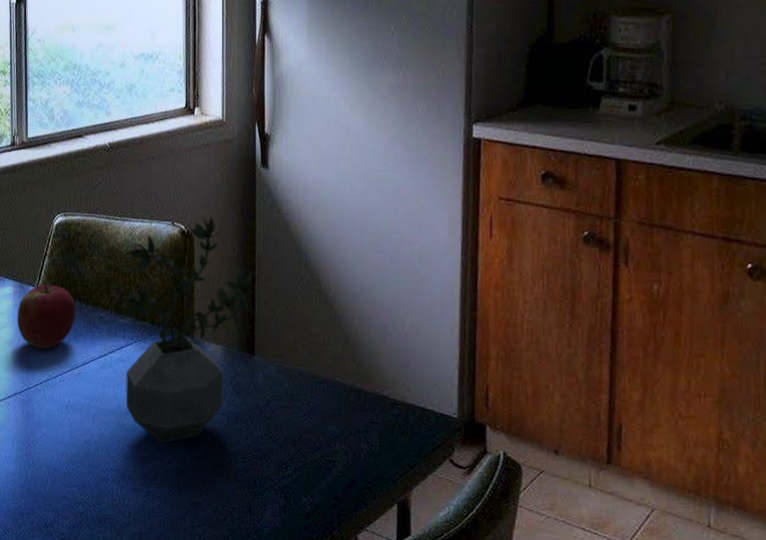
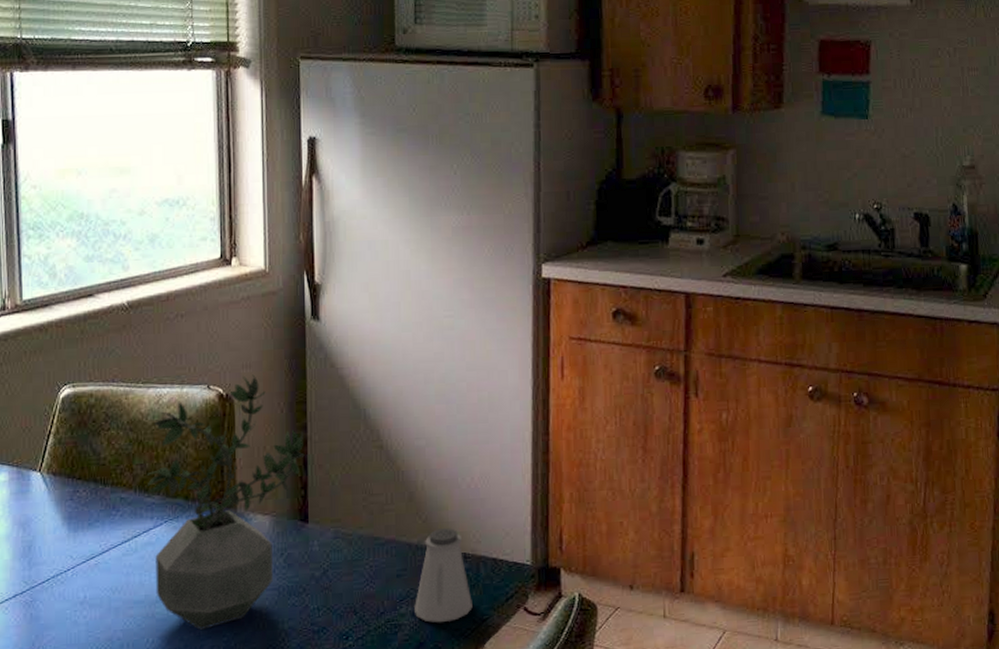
apple: present [17,285,76,350] -> none [14,467,91,542]
saltshaker: none [348,373,401,464] -> present [415,528,473,623]

